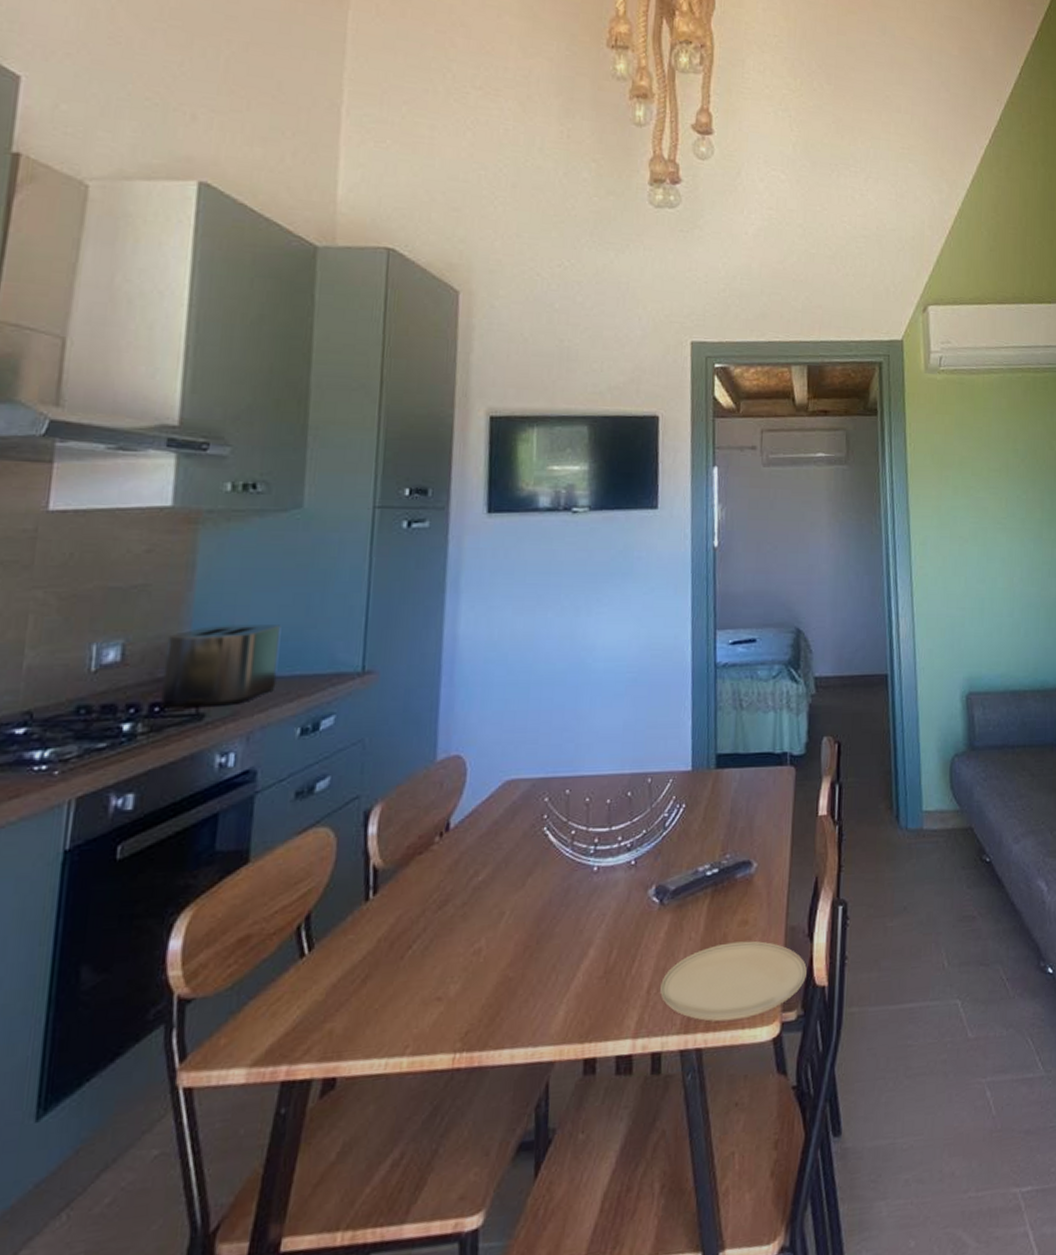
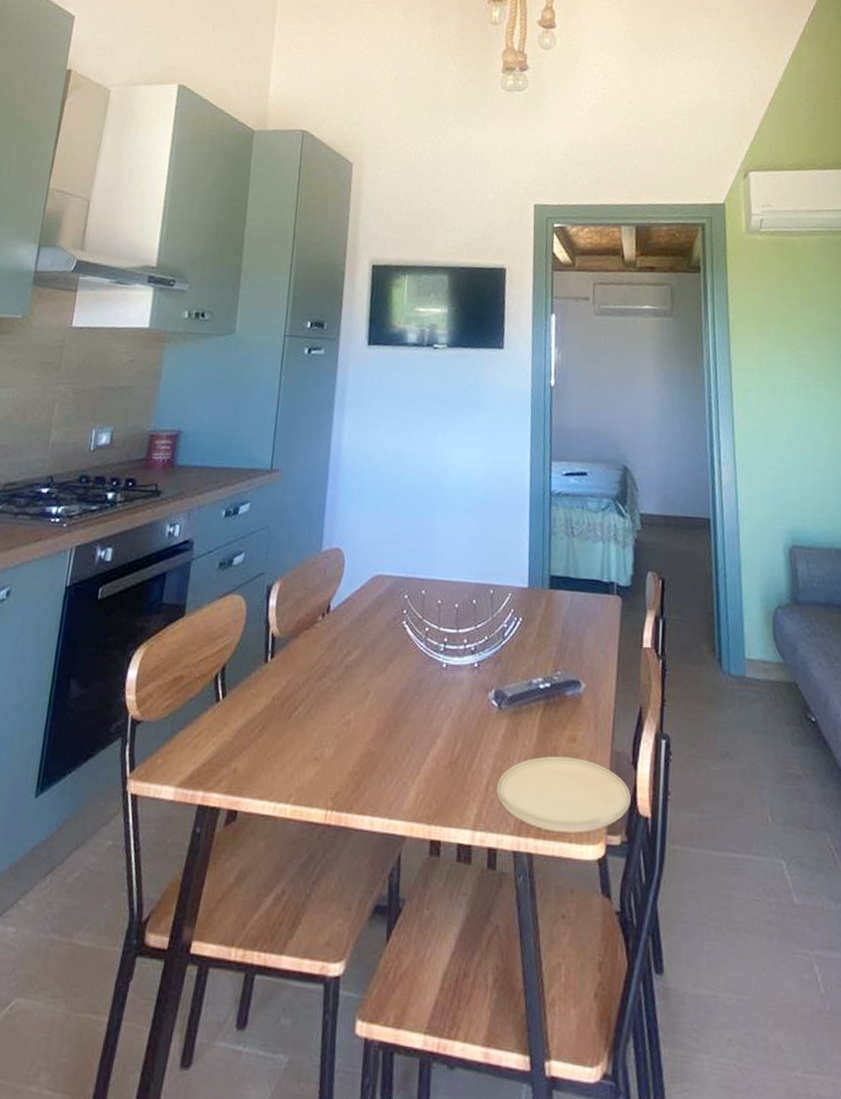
toaster: present [160,625,281,707] -> none [133,422,216,486]

